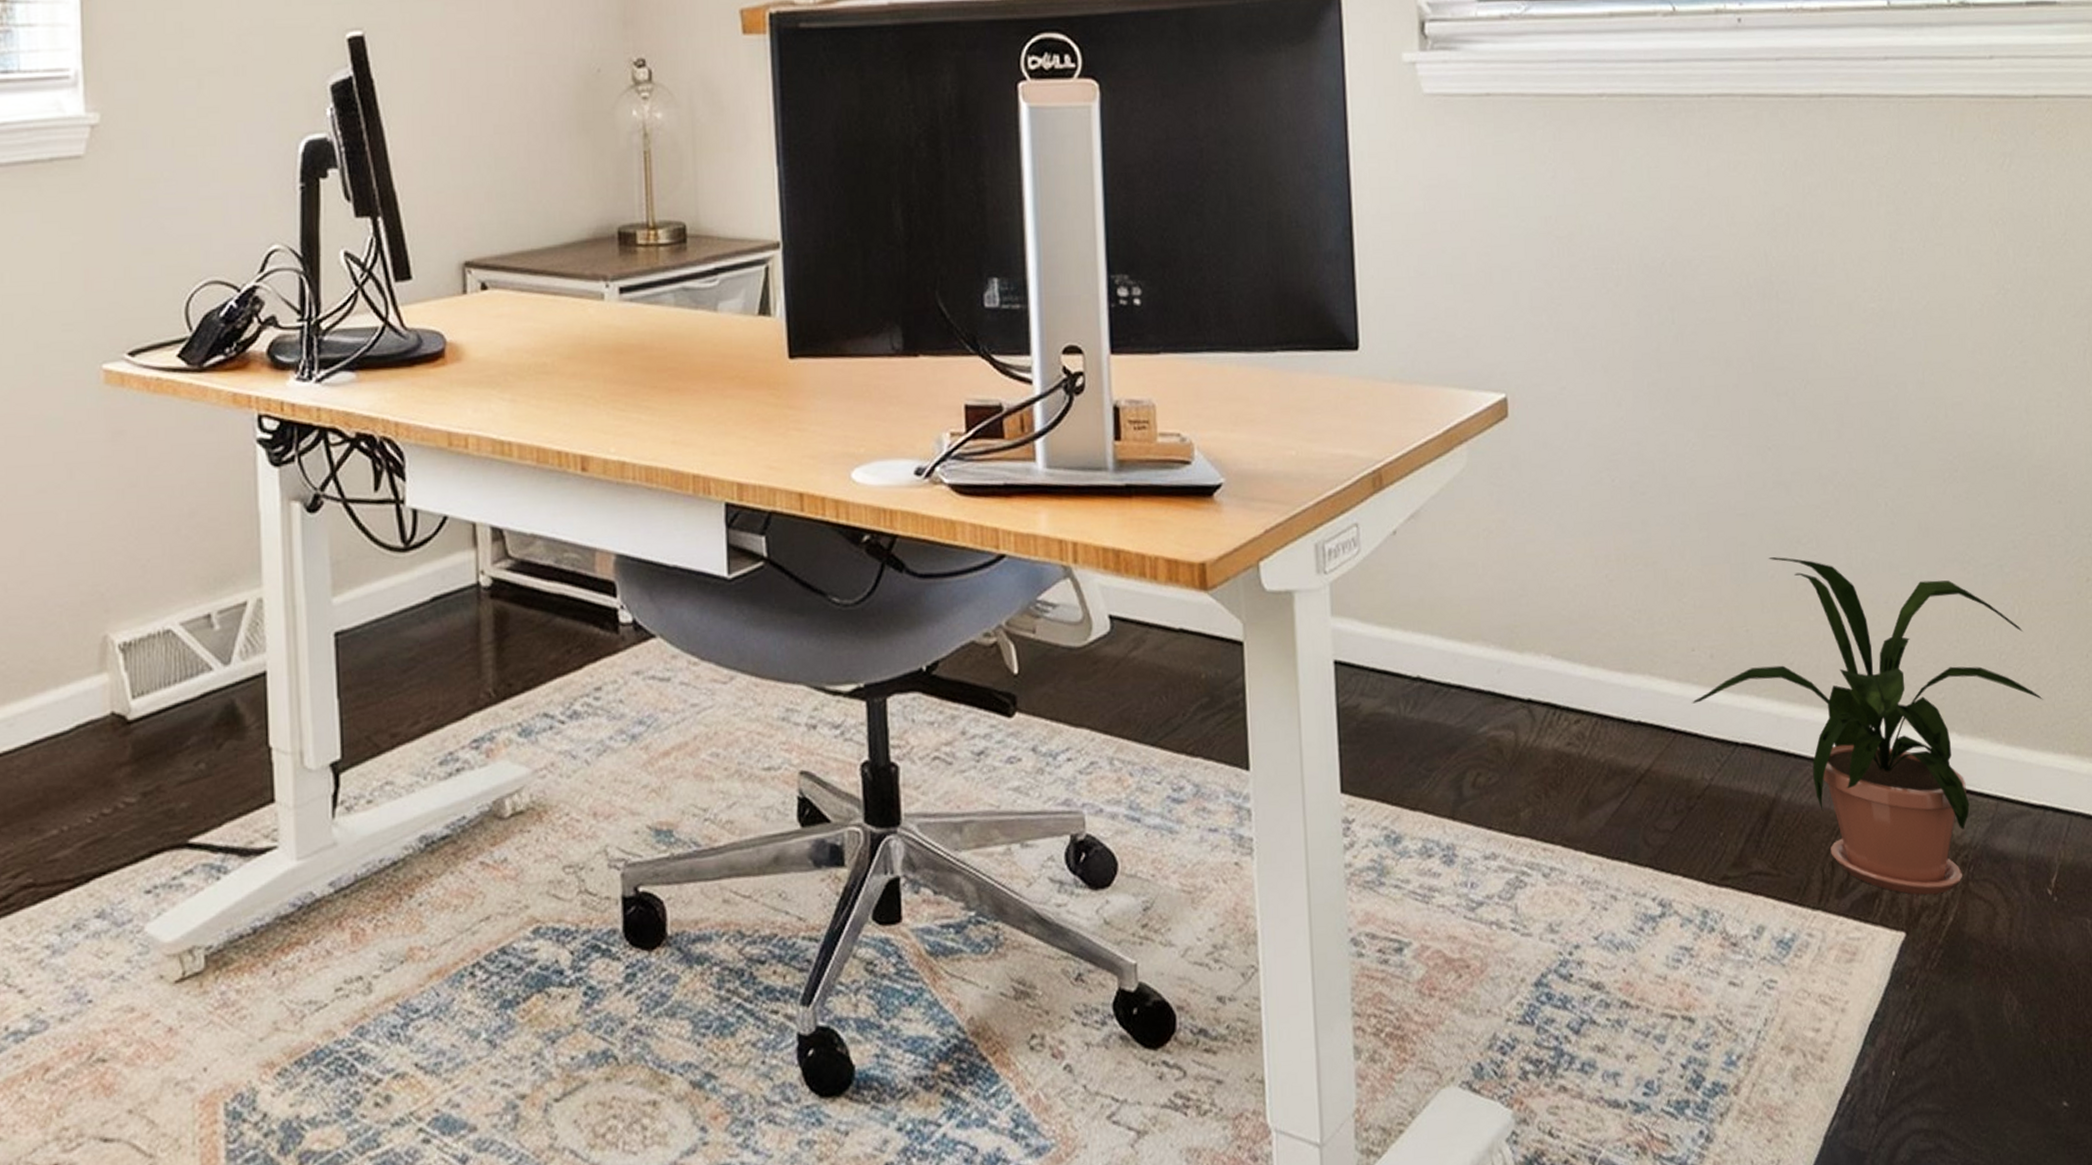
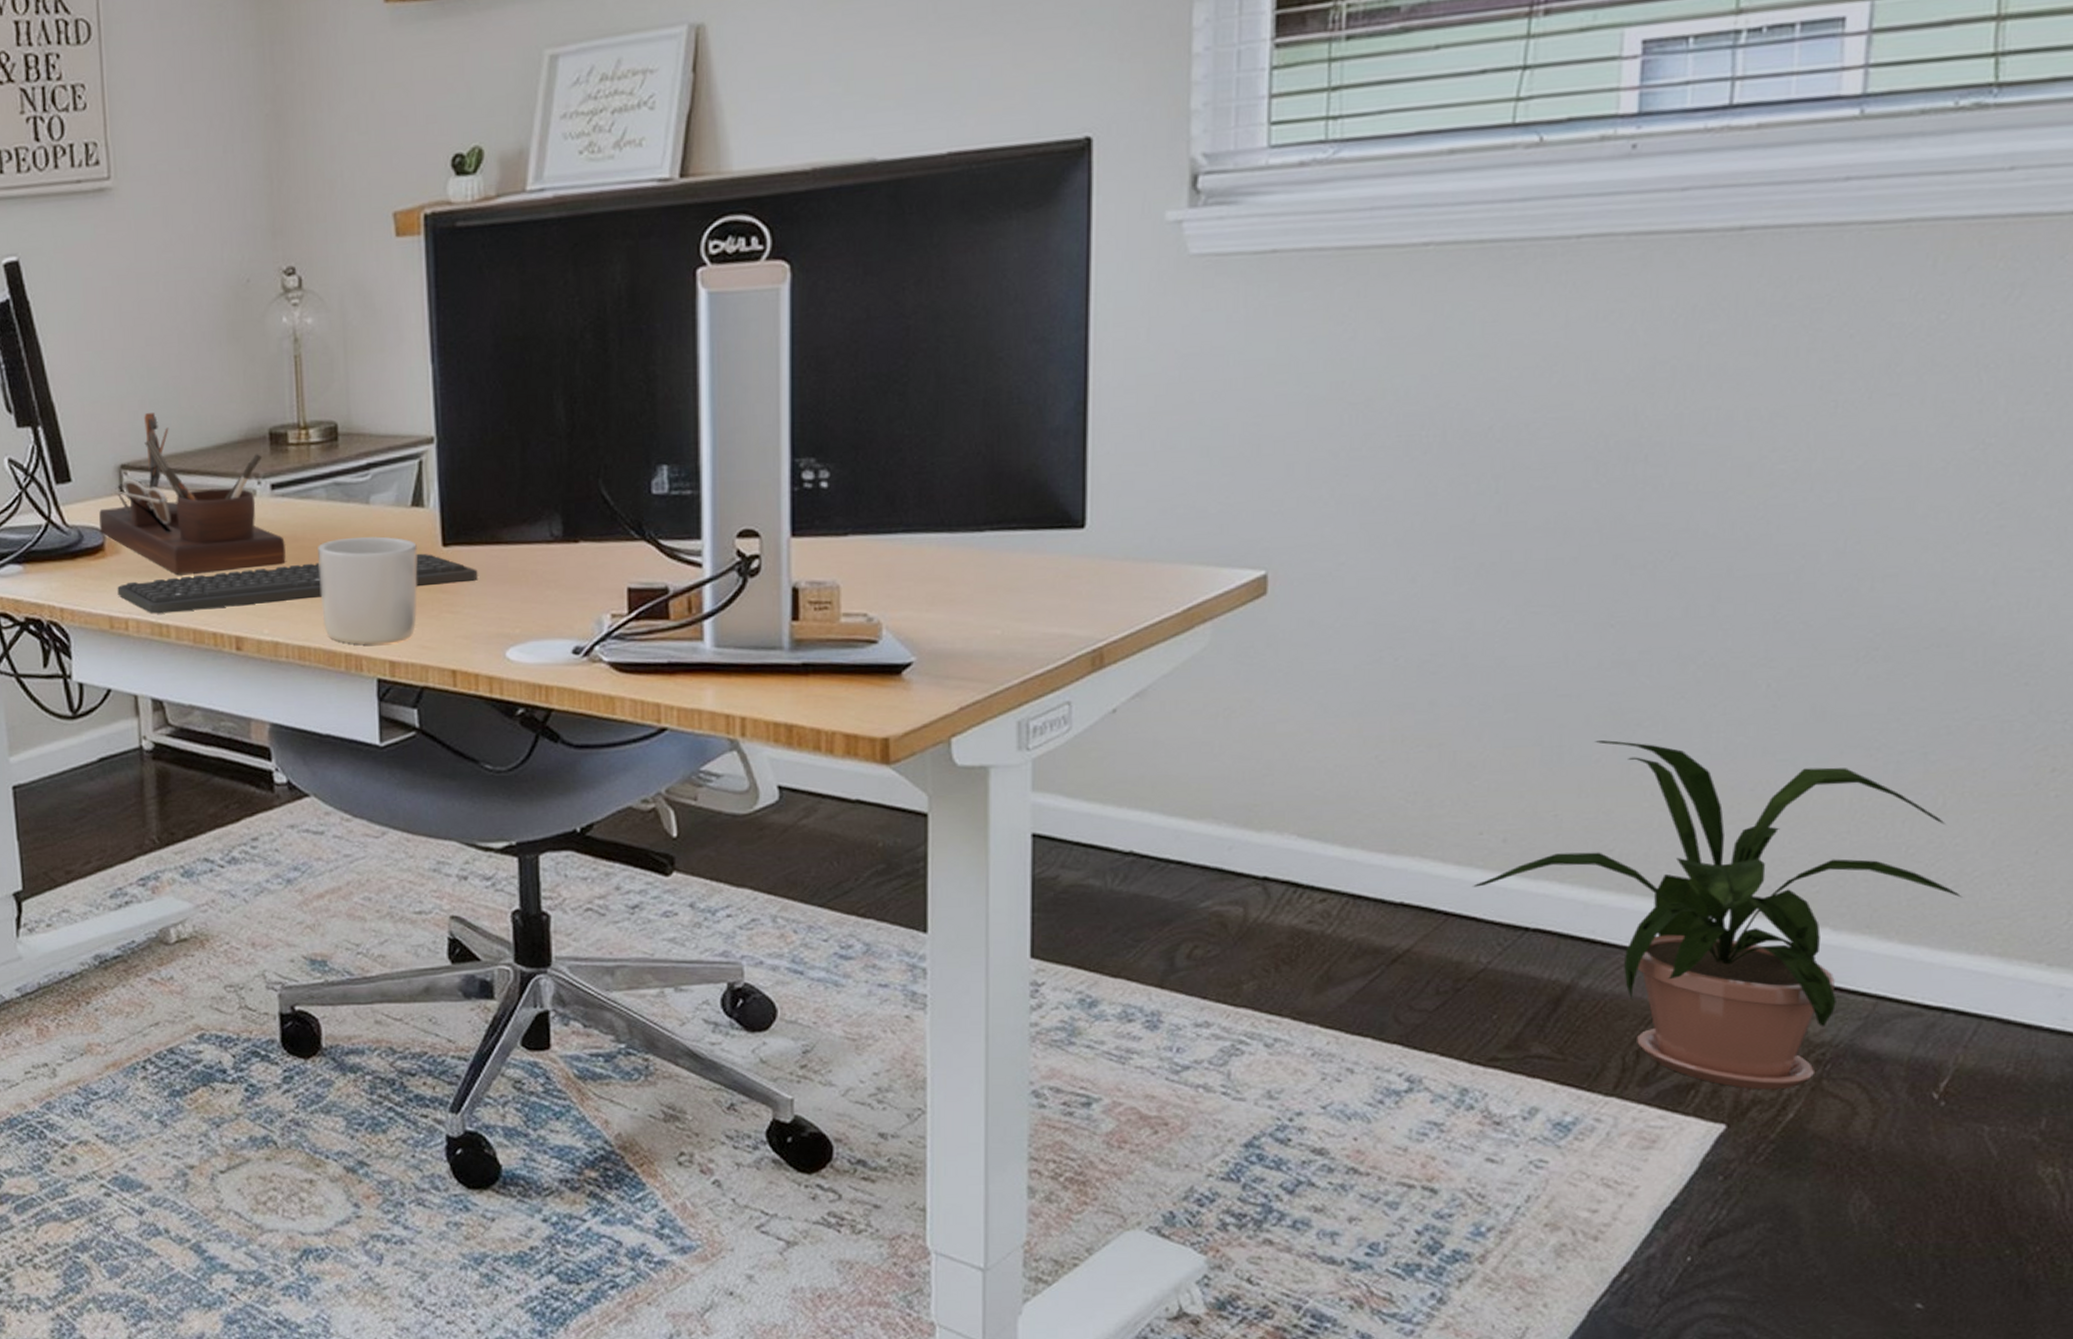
desk organizer: none [440,205,633,386] -> present [99,412,286,575]
computer keyboard: none [457,365,823,430] -> present [117,553,478,614]
mug: none [666,346,765,465] -> present [318,536,418,645]

